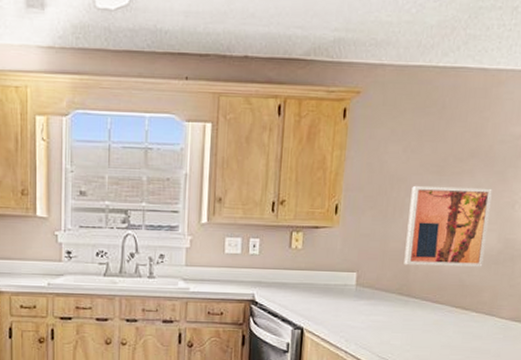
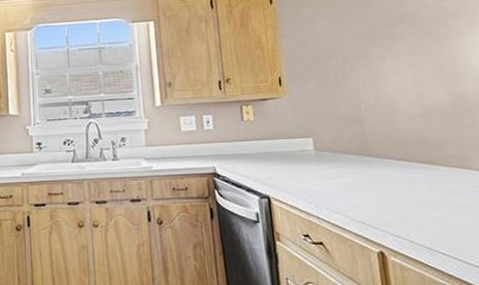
wall art: present [404,185,493,267] -> none [348,47,440,127]

